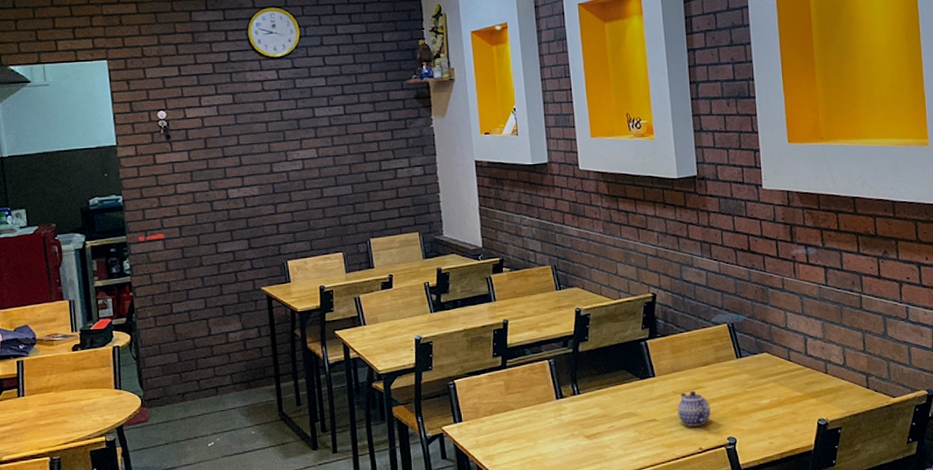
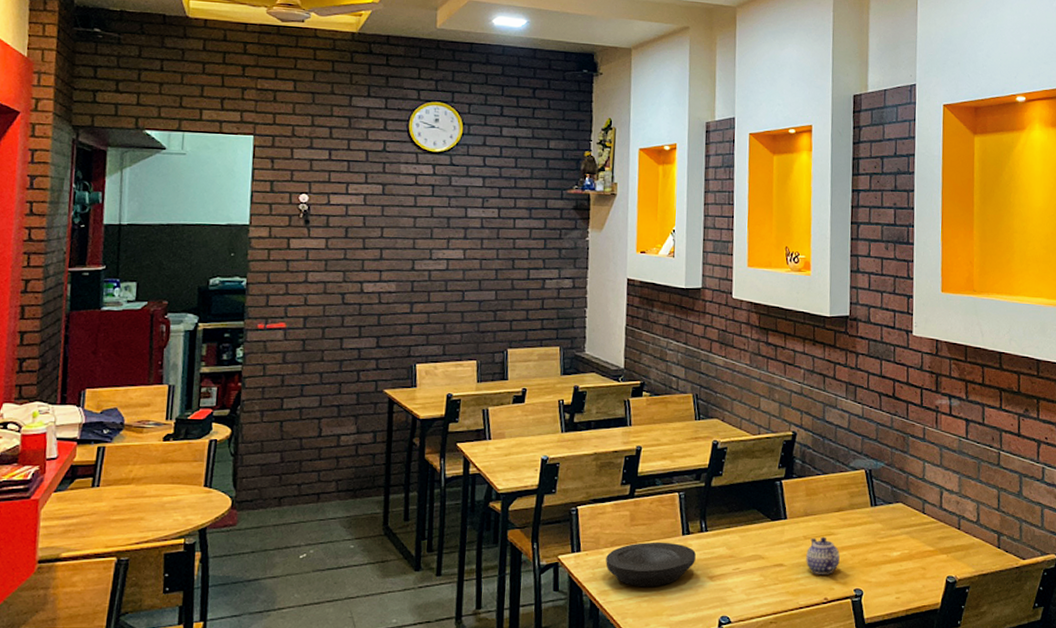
plate: none [487,407,571,450] -> present [606,542,696,588]

